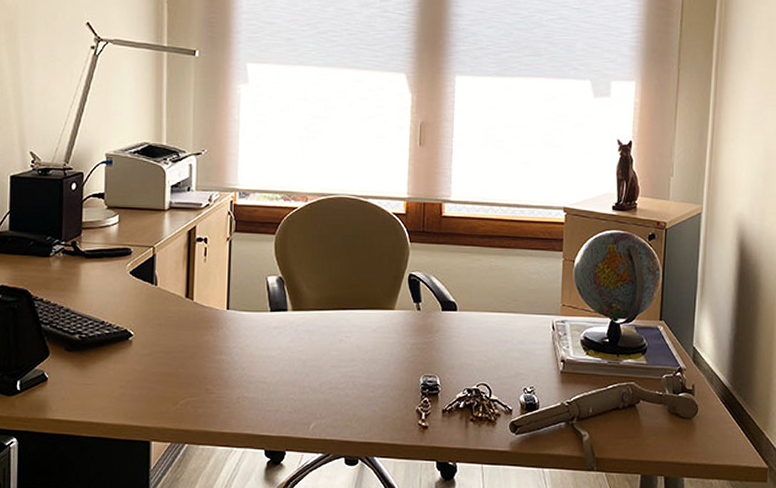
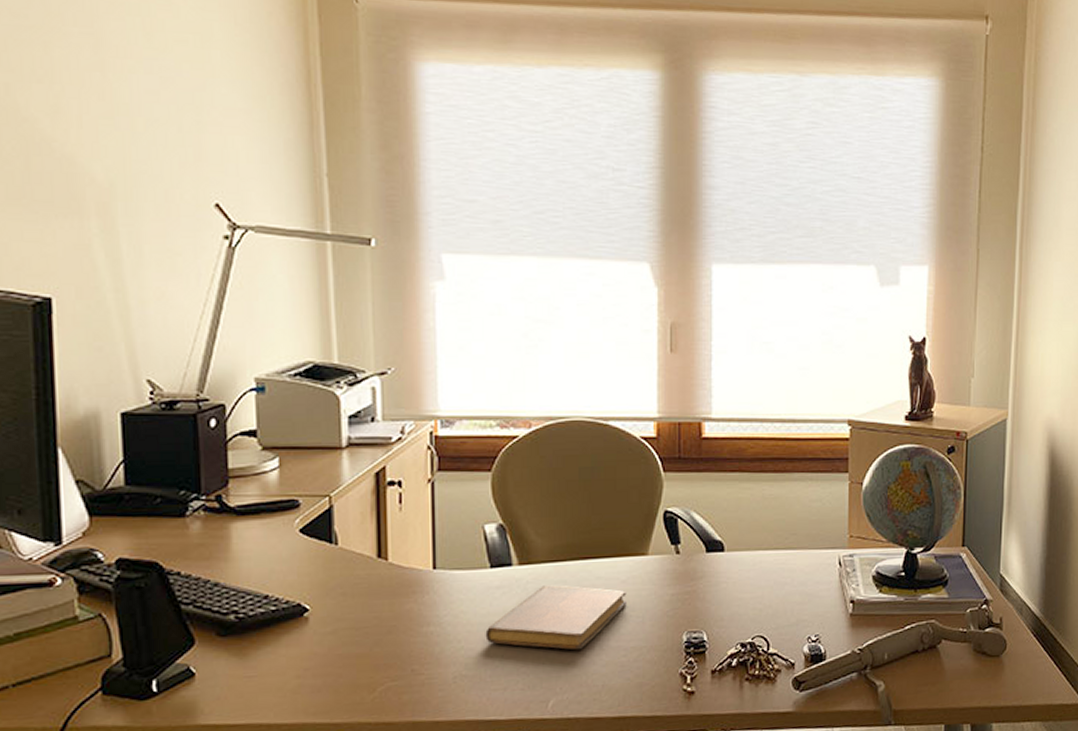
notebook: none [263,329,376,384] -> present [485,585,627,650]

